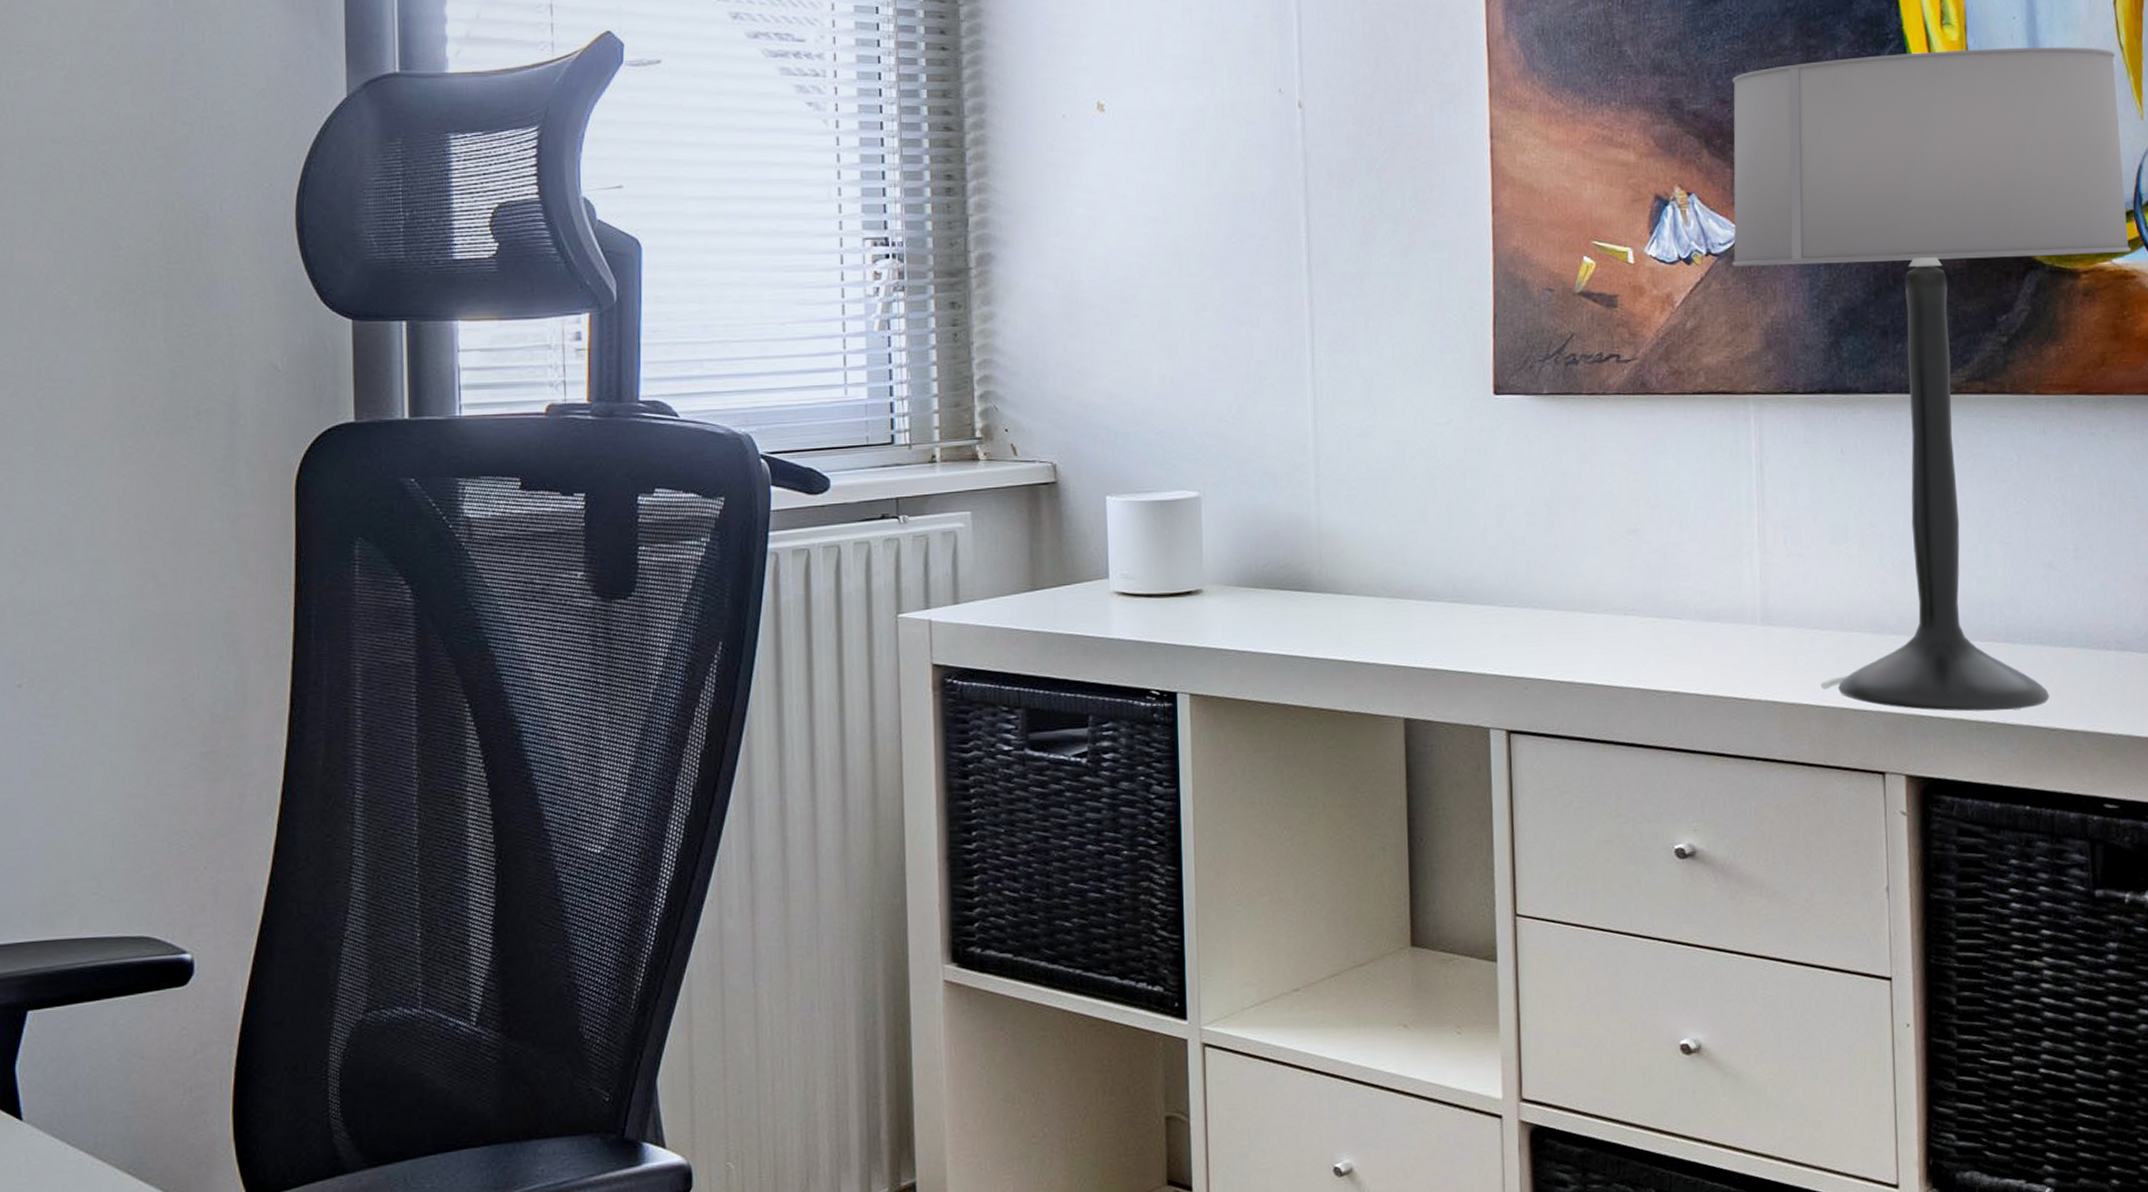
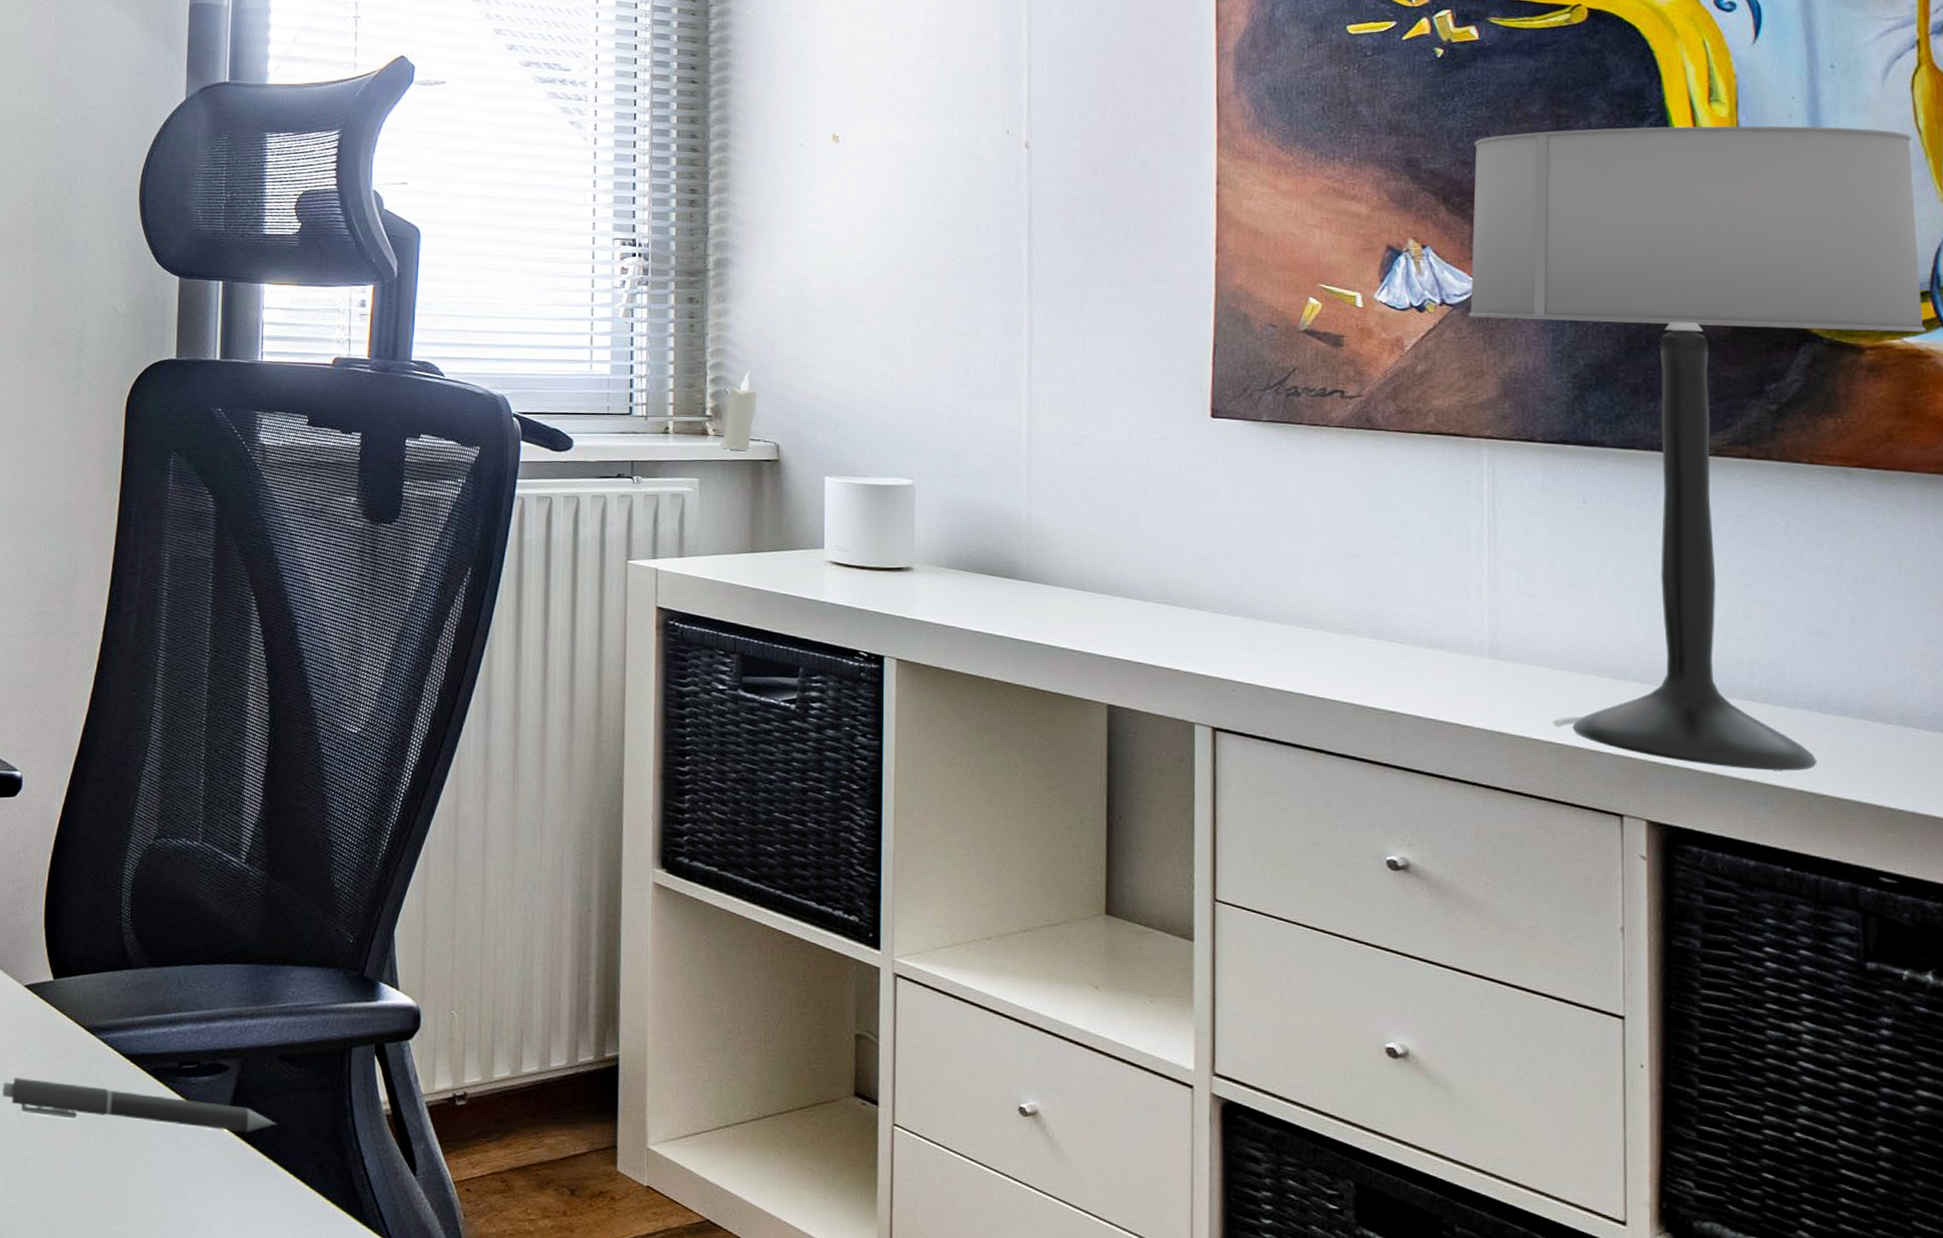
candle: none [992,383,1030,475] -> present [720,371,758,451]

